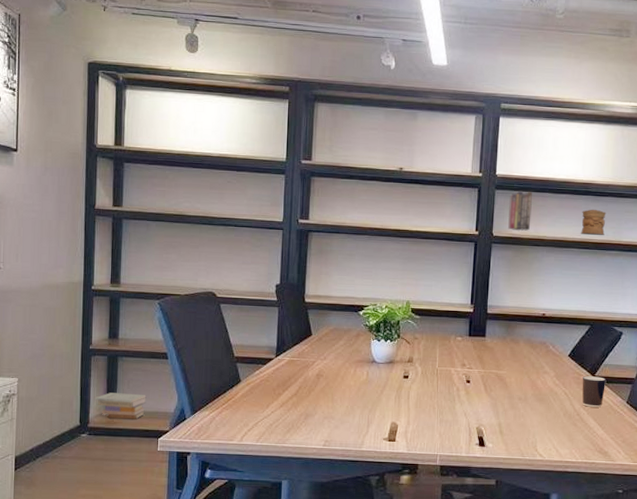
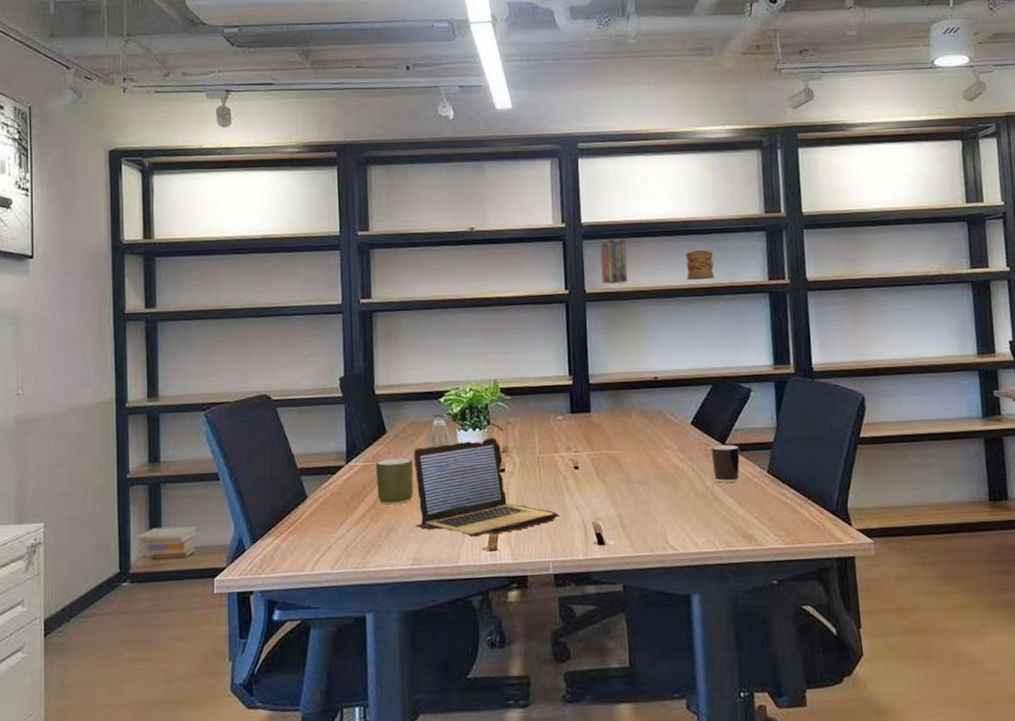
mug: none [300,357,332,395] -> present [376,458,414,505]
laptop: none [329,348,451,429] -> present [413,437,561,537]
bottle: none [347,324,366,352] -> present [428,413,452,448]

